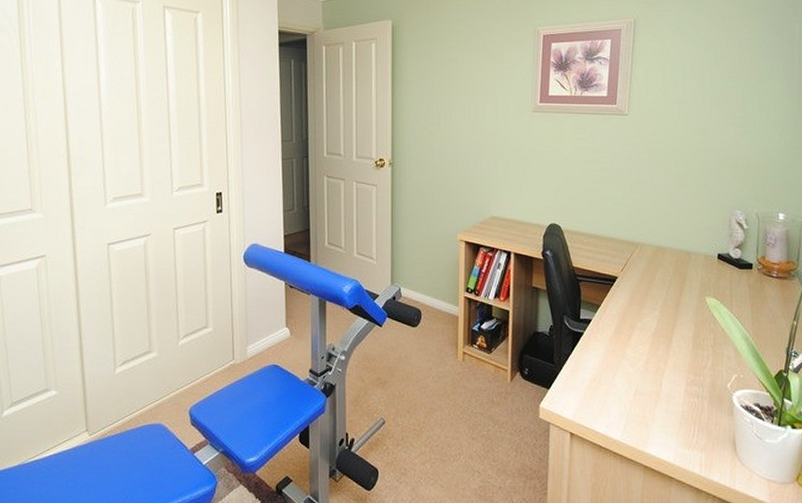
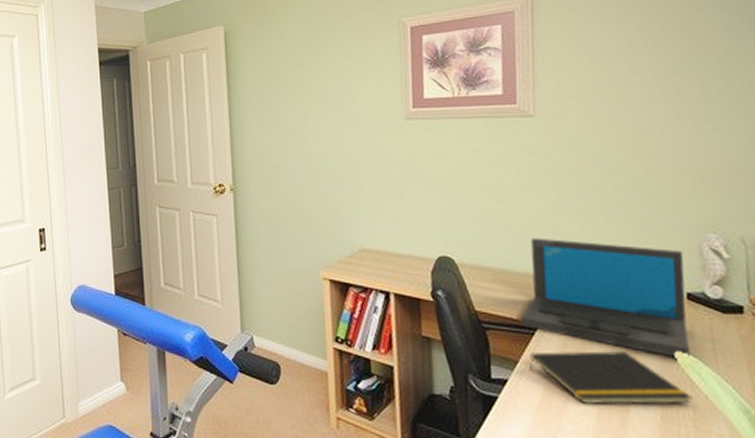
laptop: none [604,210,719,302] -> present [520,237,690,358]
notepad: none [608,296,714,337] -> present [529,350,693,405]

